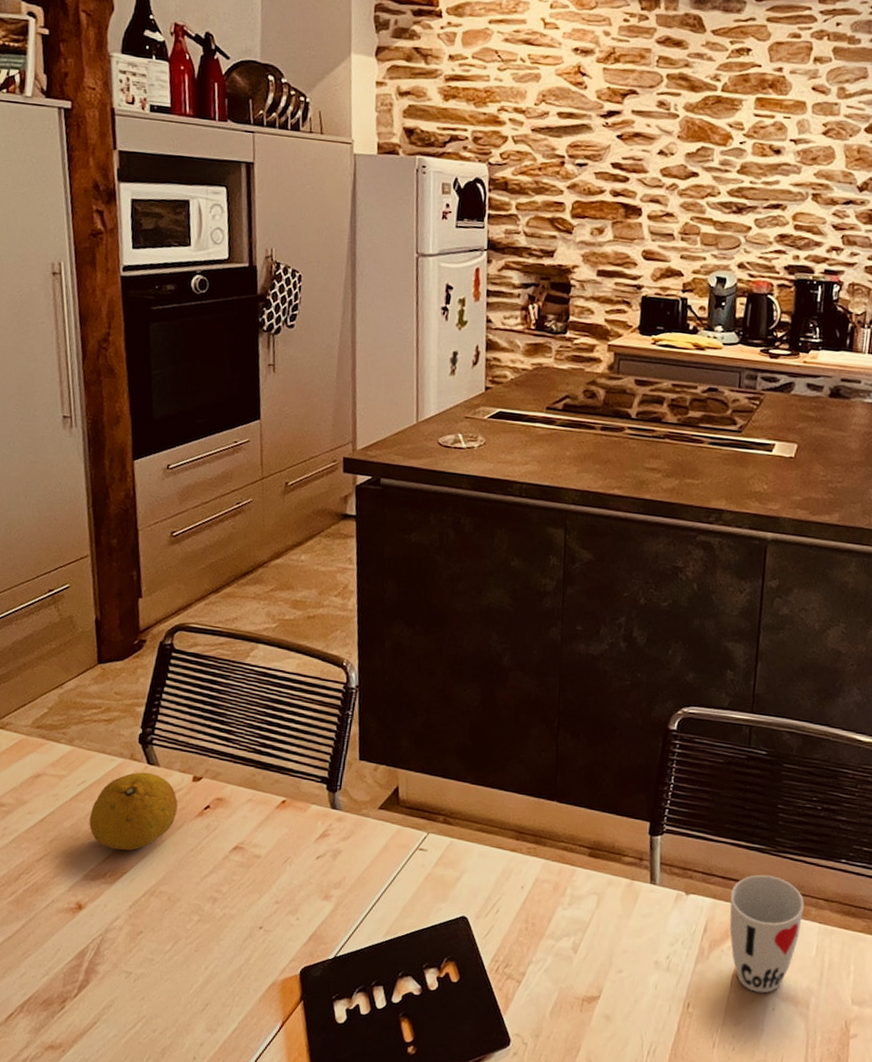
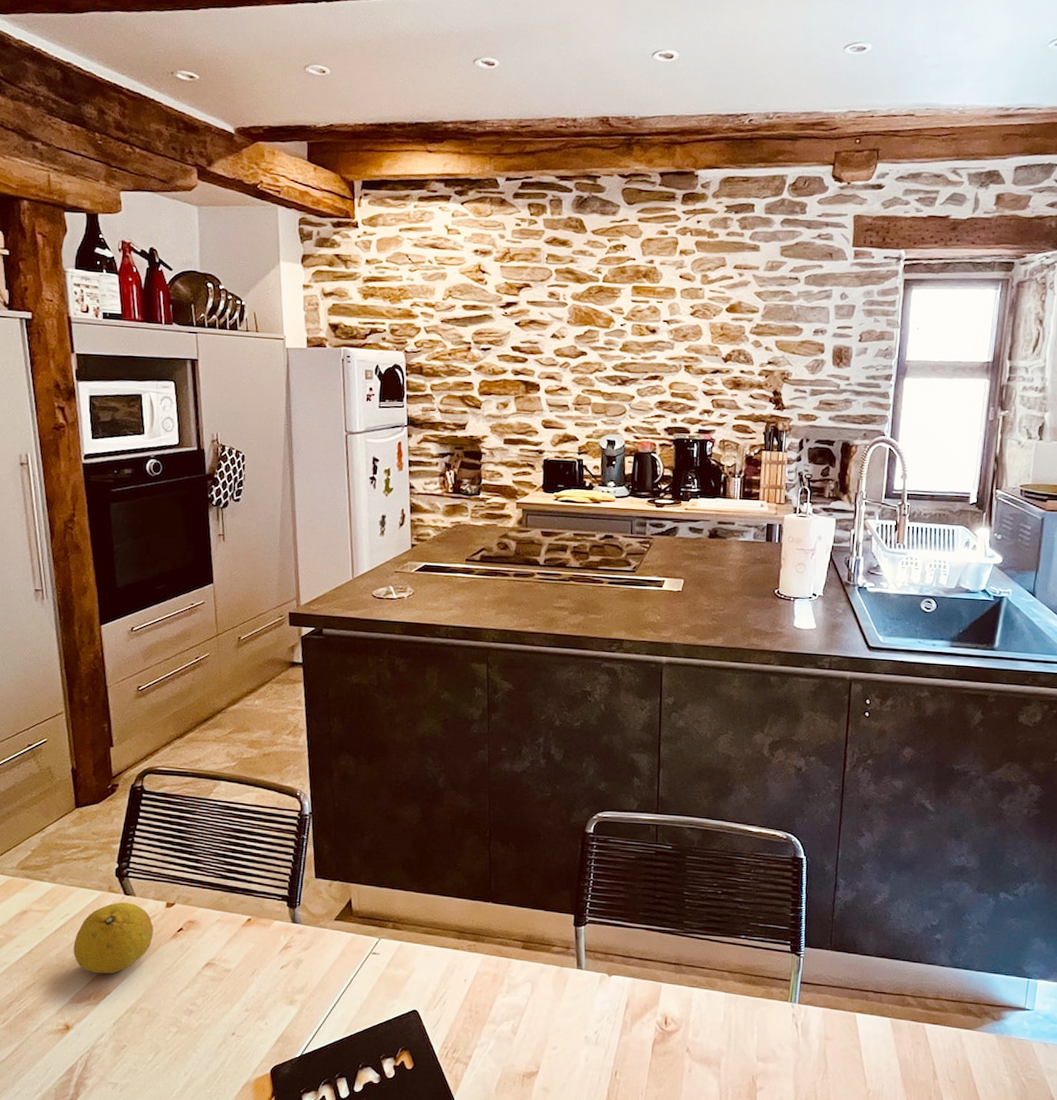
cup: present [729,874,805,993] -> none [647,953,711,1058]

